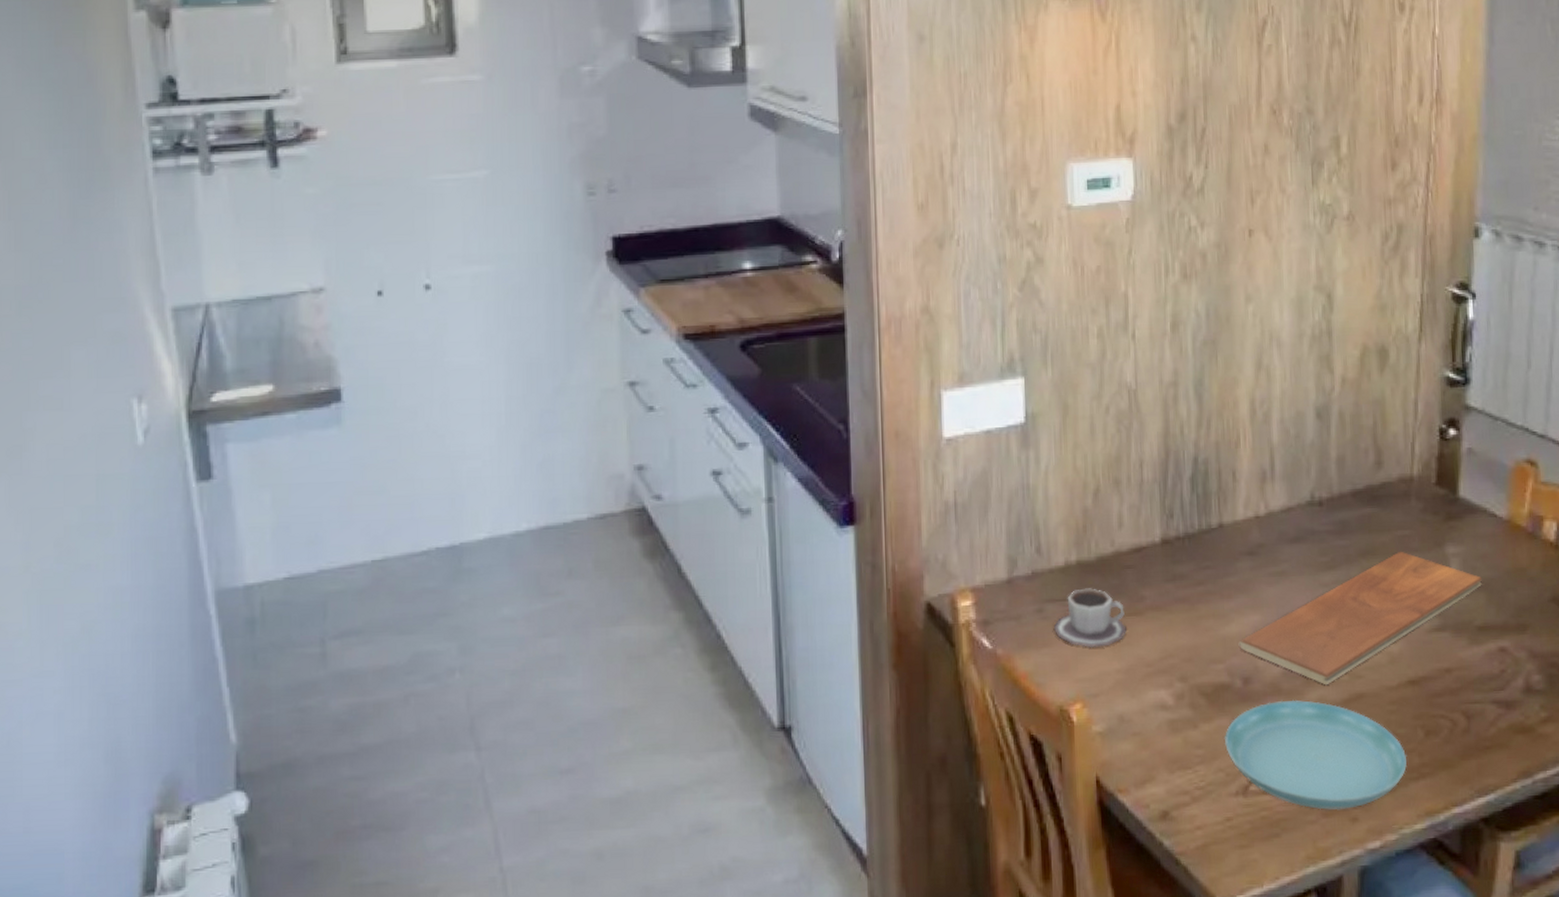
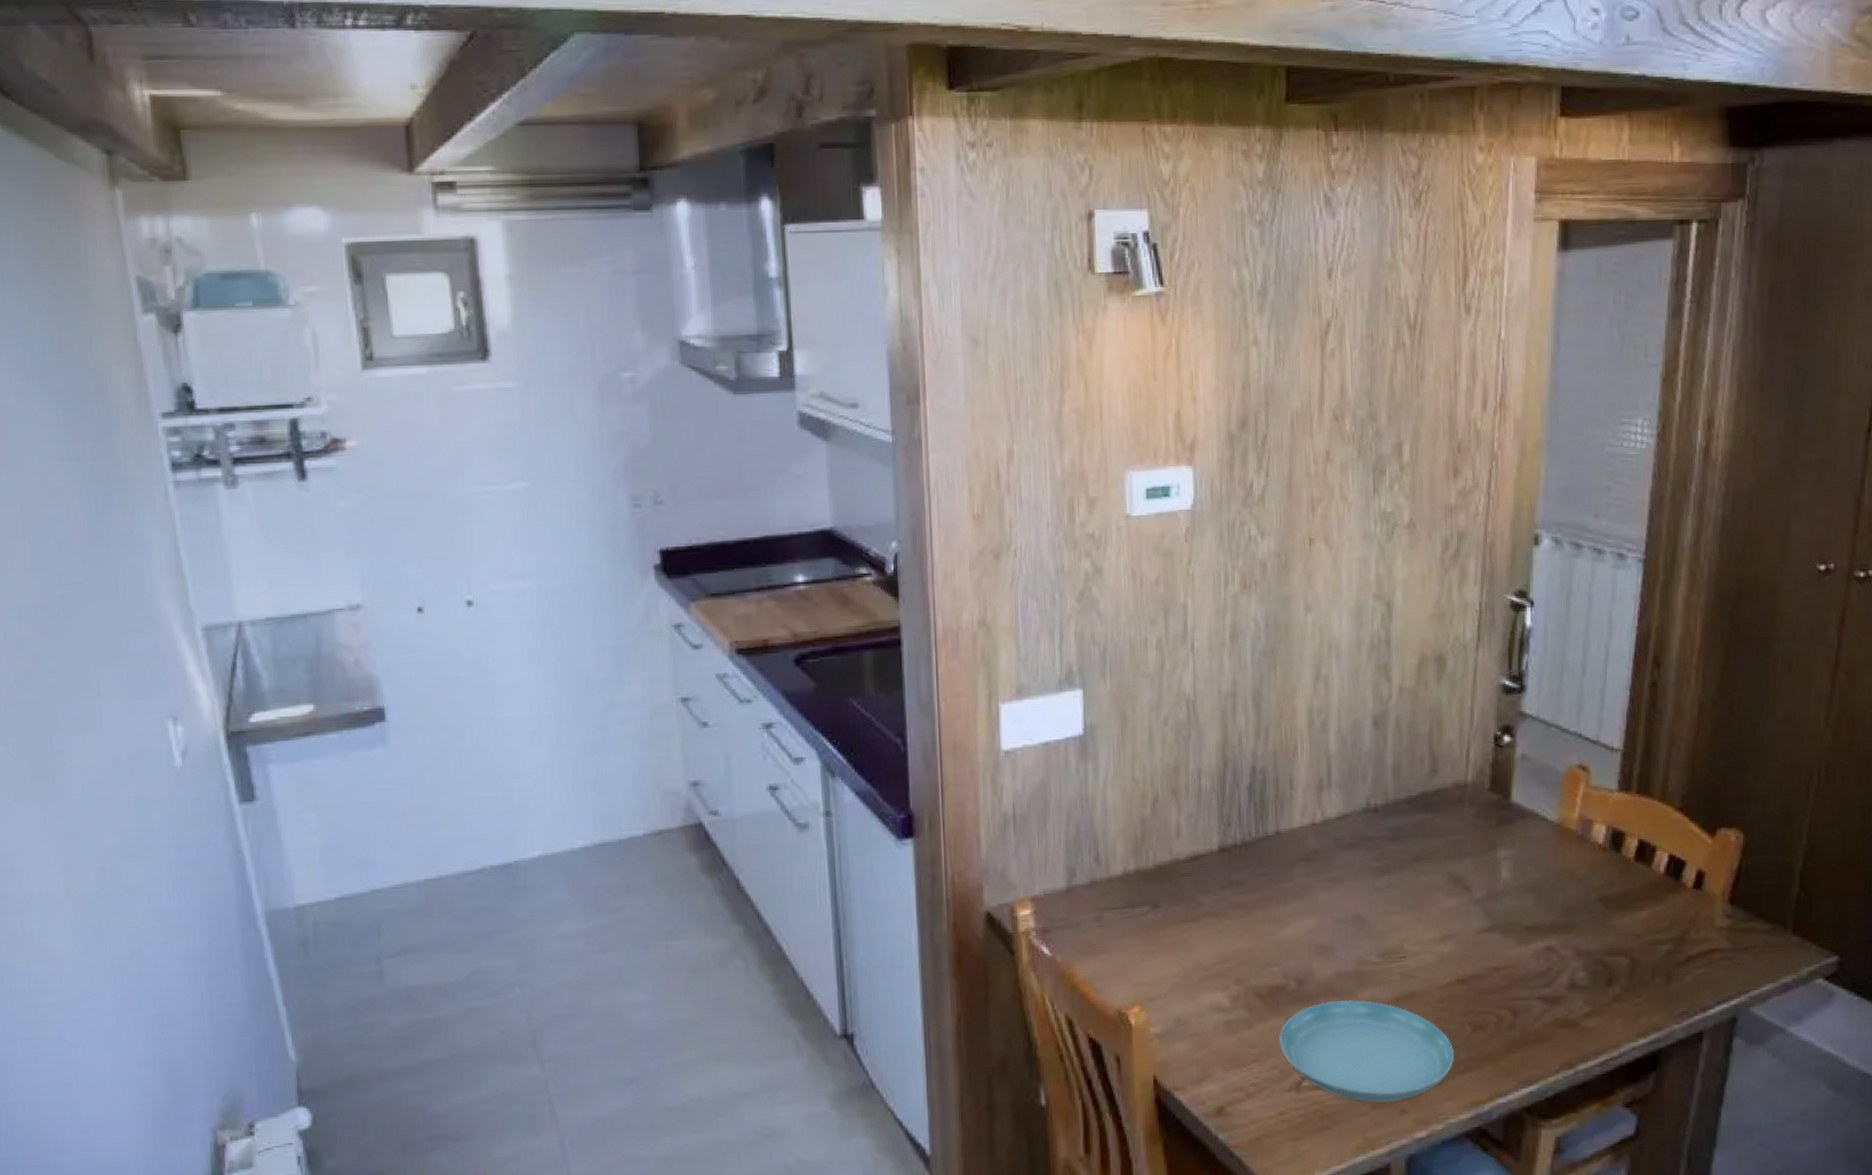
cup: present [1054,588,1126,648] -> none [1113,896,1184,954]
chopping board: present [1238,551,1482,686] -> none [1293,855,1532,985]

